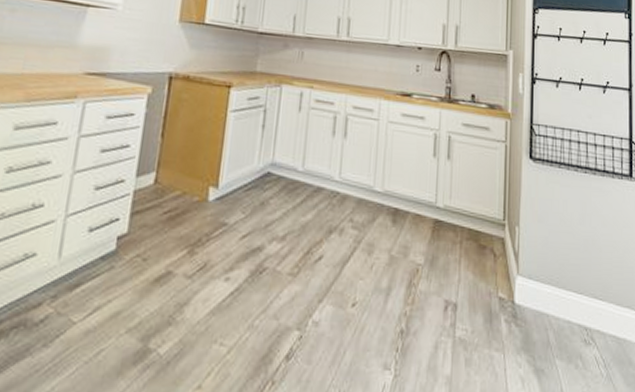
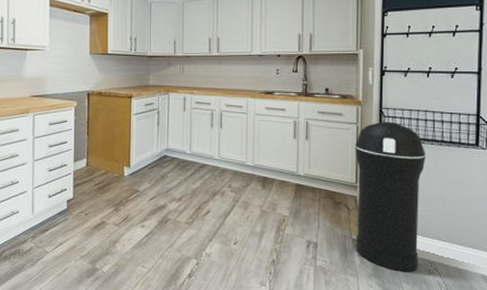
trash can: none [502,140,580,344] -> present [355,121,426,272]

